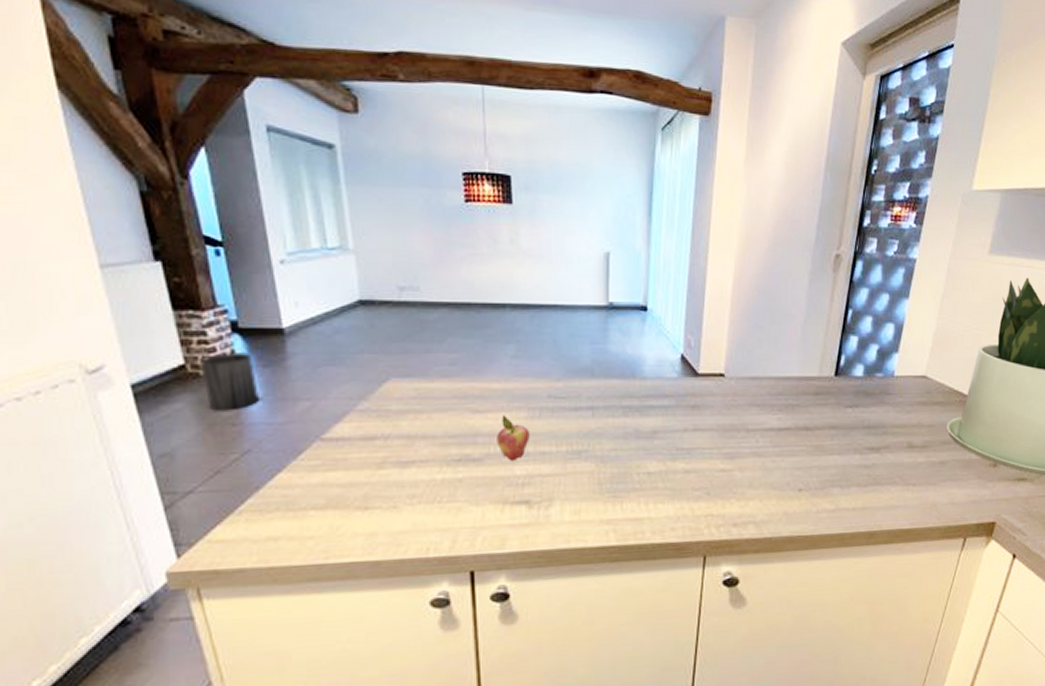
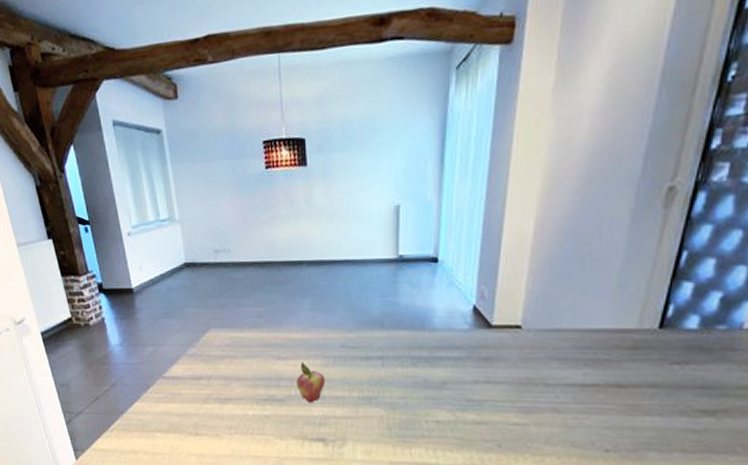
trash can: present [200,351,259,411] -> none [80,307,119,353]

